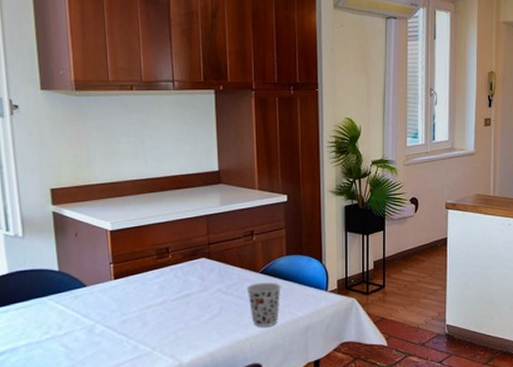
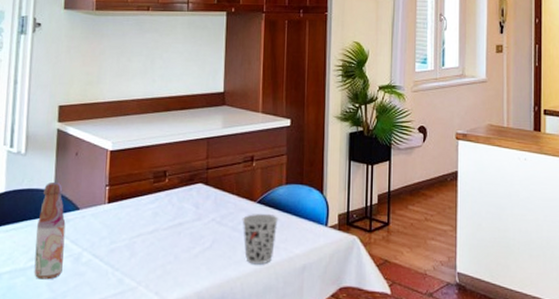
bottle: none [46,262,78,350] -> present [34,181,66,280]

